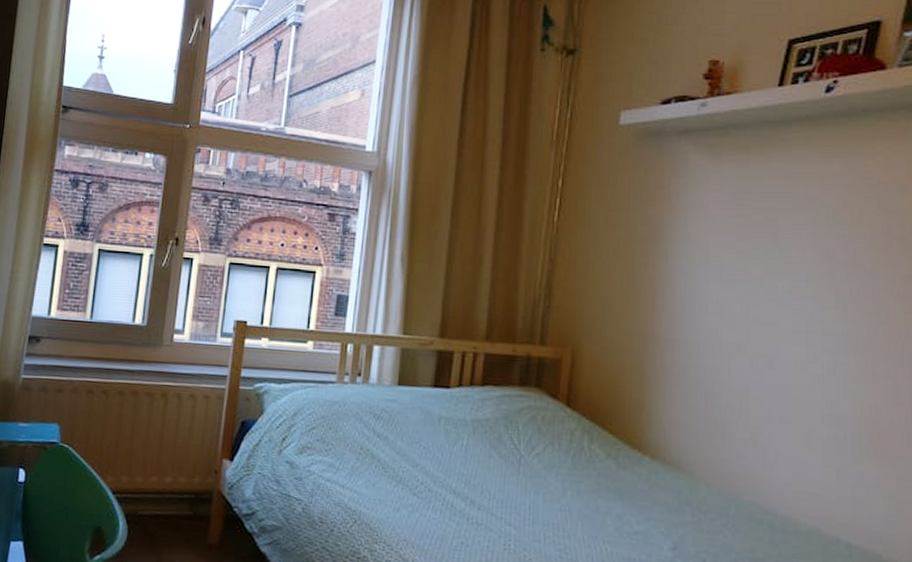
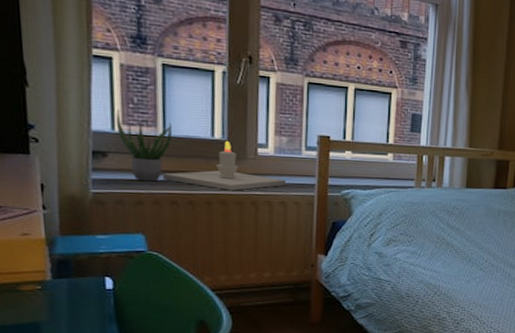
potted plant: none [52,295,99,368] -> present [116,109,172,182]
candle: none [84,325,197,381] -> present [163,140,285,191]

